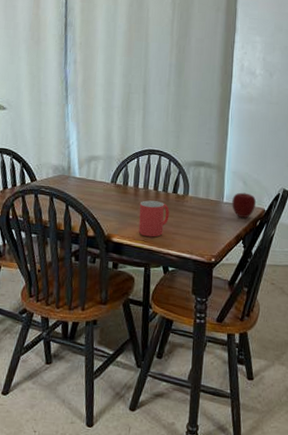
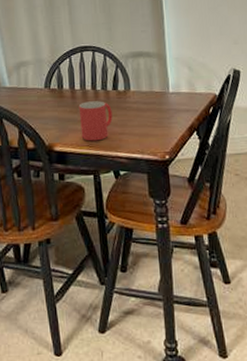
apple: present [232,192,257,218] -> none [178,79,206,106]

